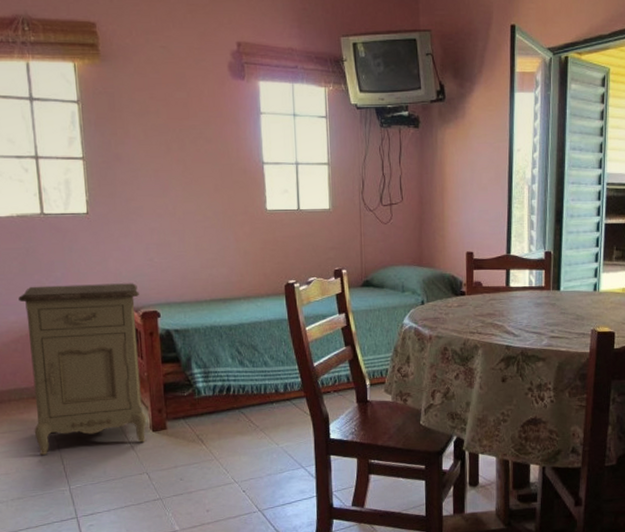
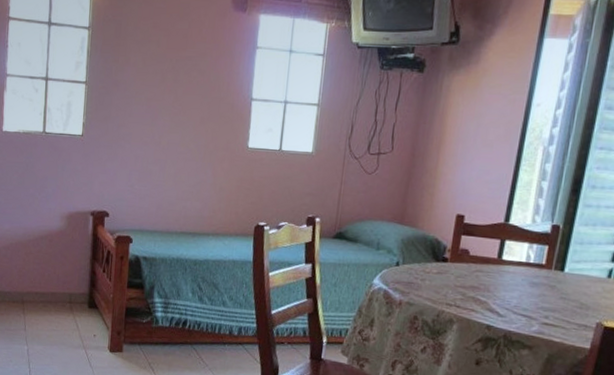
nightstand: present [18,283,147,456] -> none [10,199,117,361]

